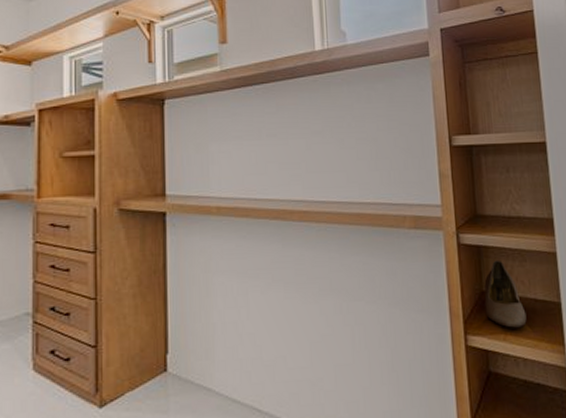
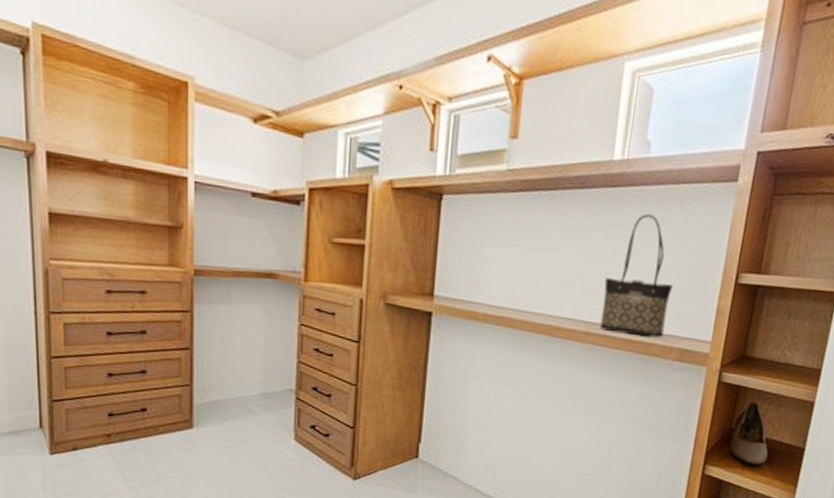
tote bag: none [327,93,394,209] -> present [599,213,673,338]

